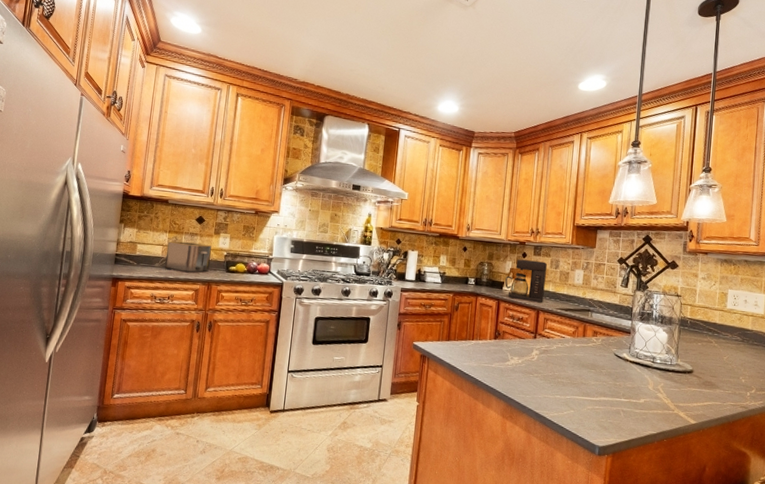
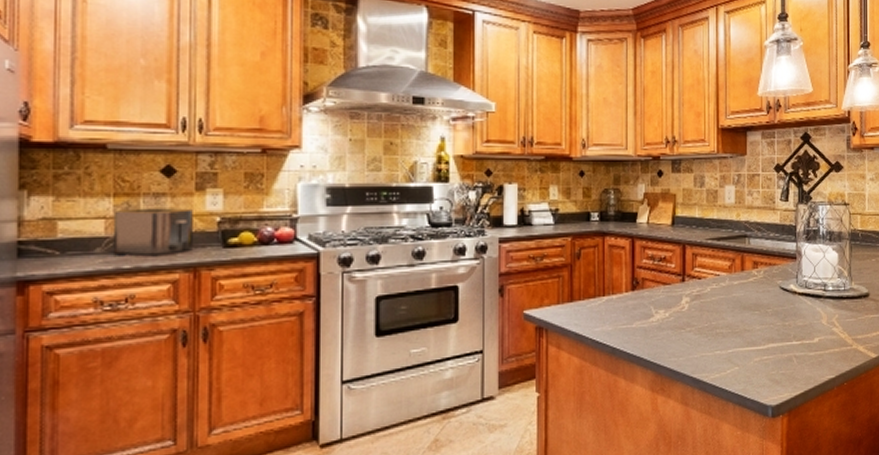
coffee maker: present [505,259,548,303] -> none [639,179,691,235]

